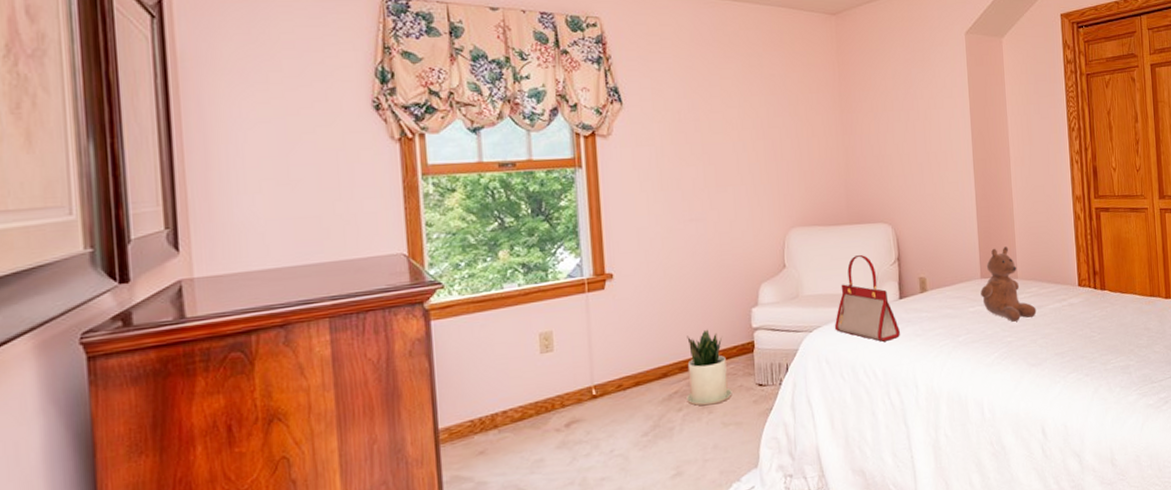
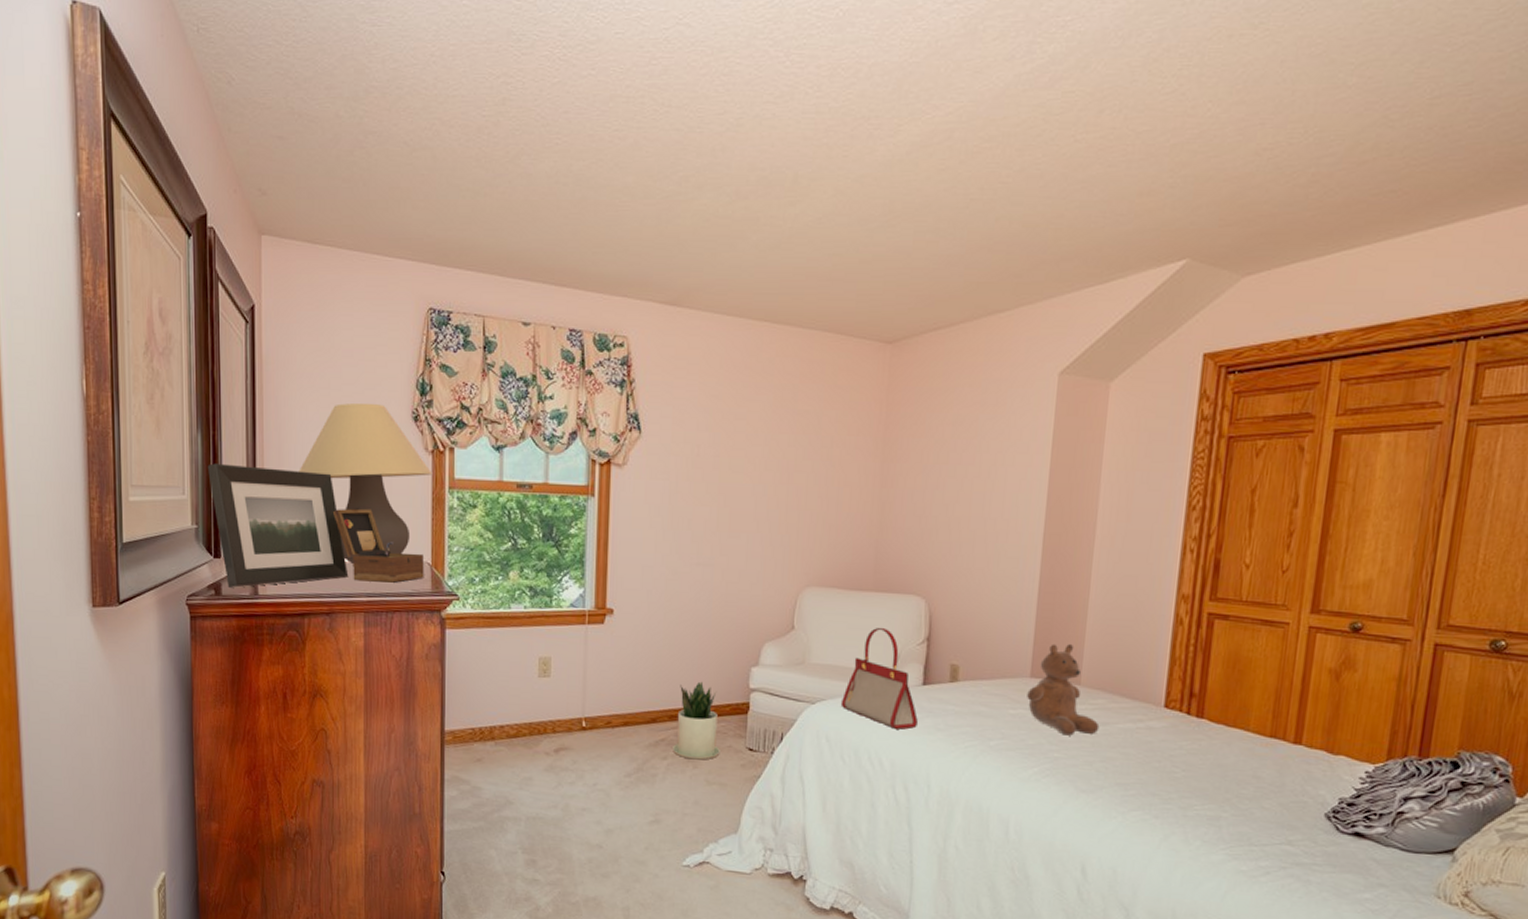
picture frame: none [105,172,306,315] -> present [208,463,349,588]
table lamp: none [233,95,402,268] -> present [299,403,433,565]
wooden box: none [280,205,401,285] -> present [332,507,425,583]

